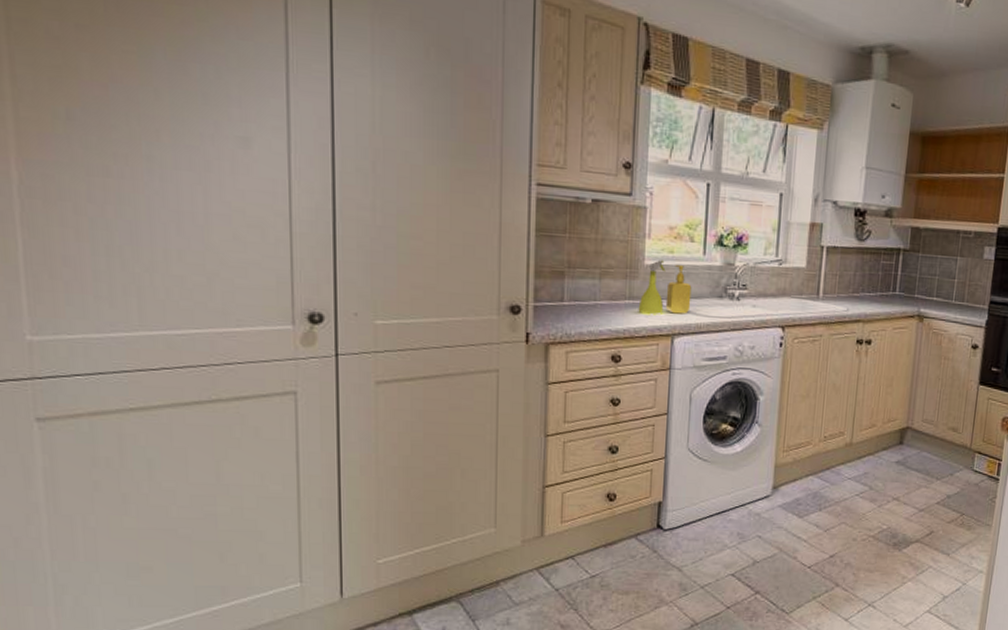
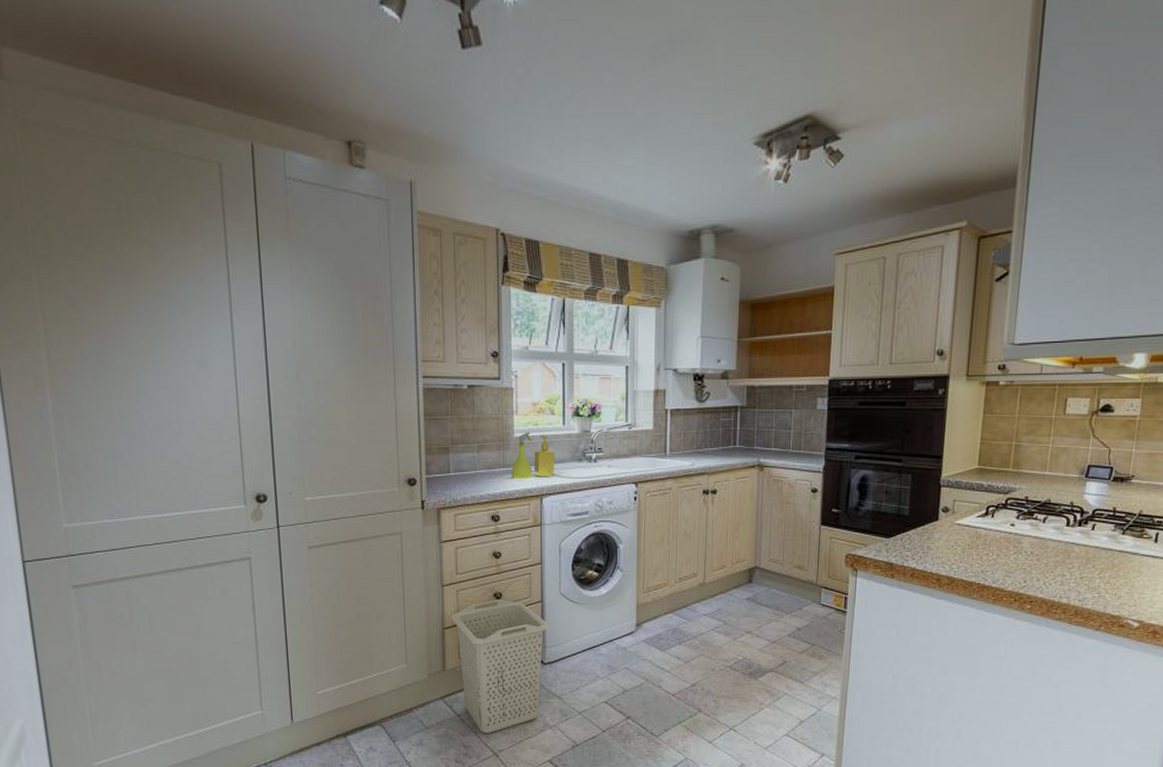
laundry basket: none [553,454,673,611] -> present [450,599,550,733]

